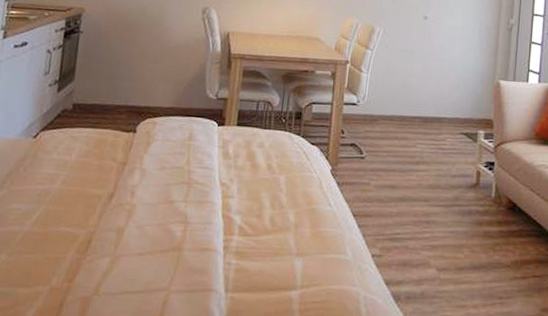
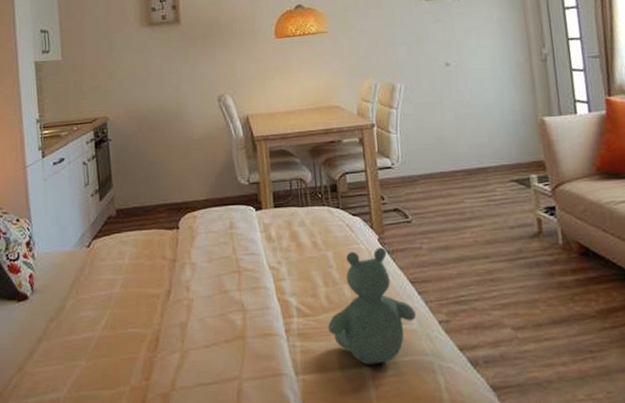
stuffed bear: none [266,178,353,290] -> present [328,247,417,365]

